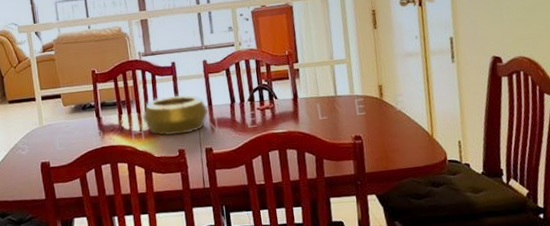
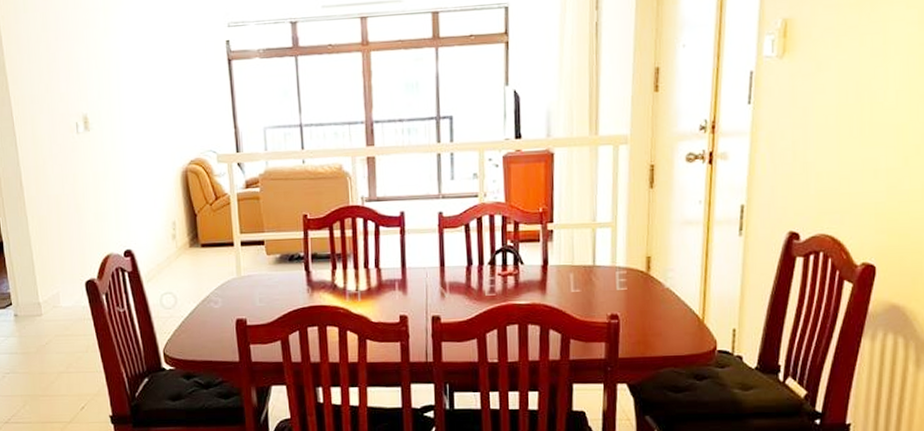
decorative bowl: present [142,94,209,136] -> none [360,251,440,299]

